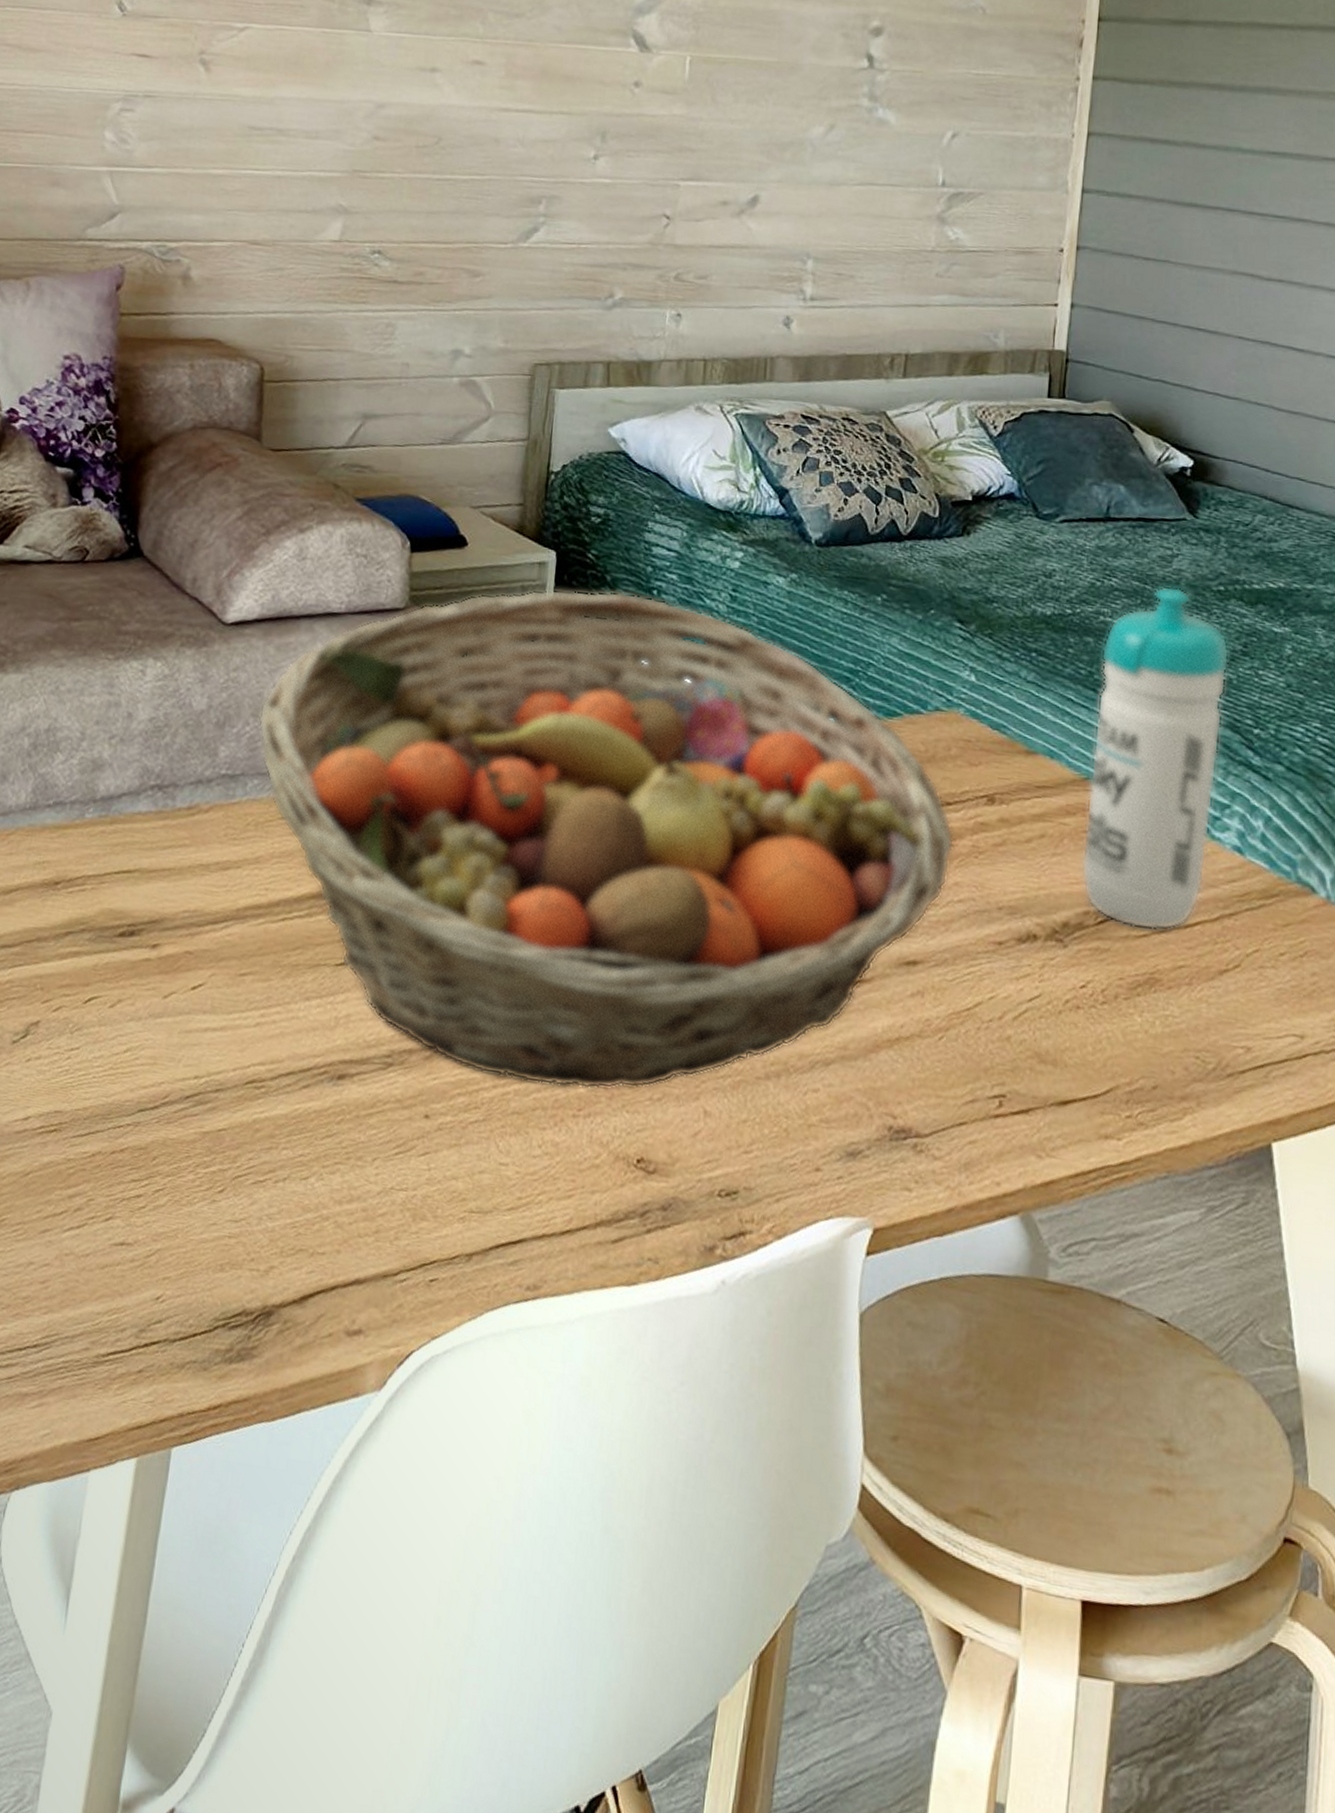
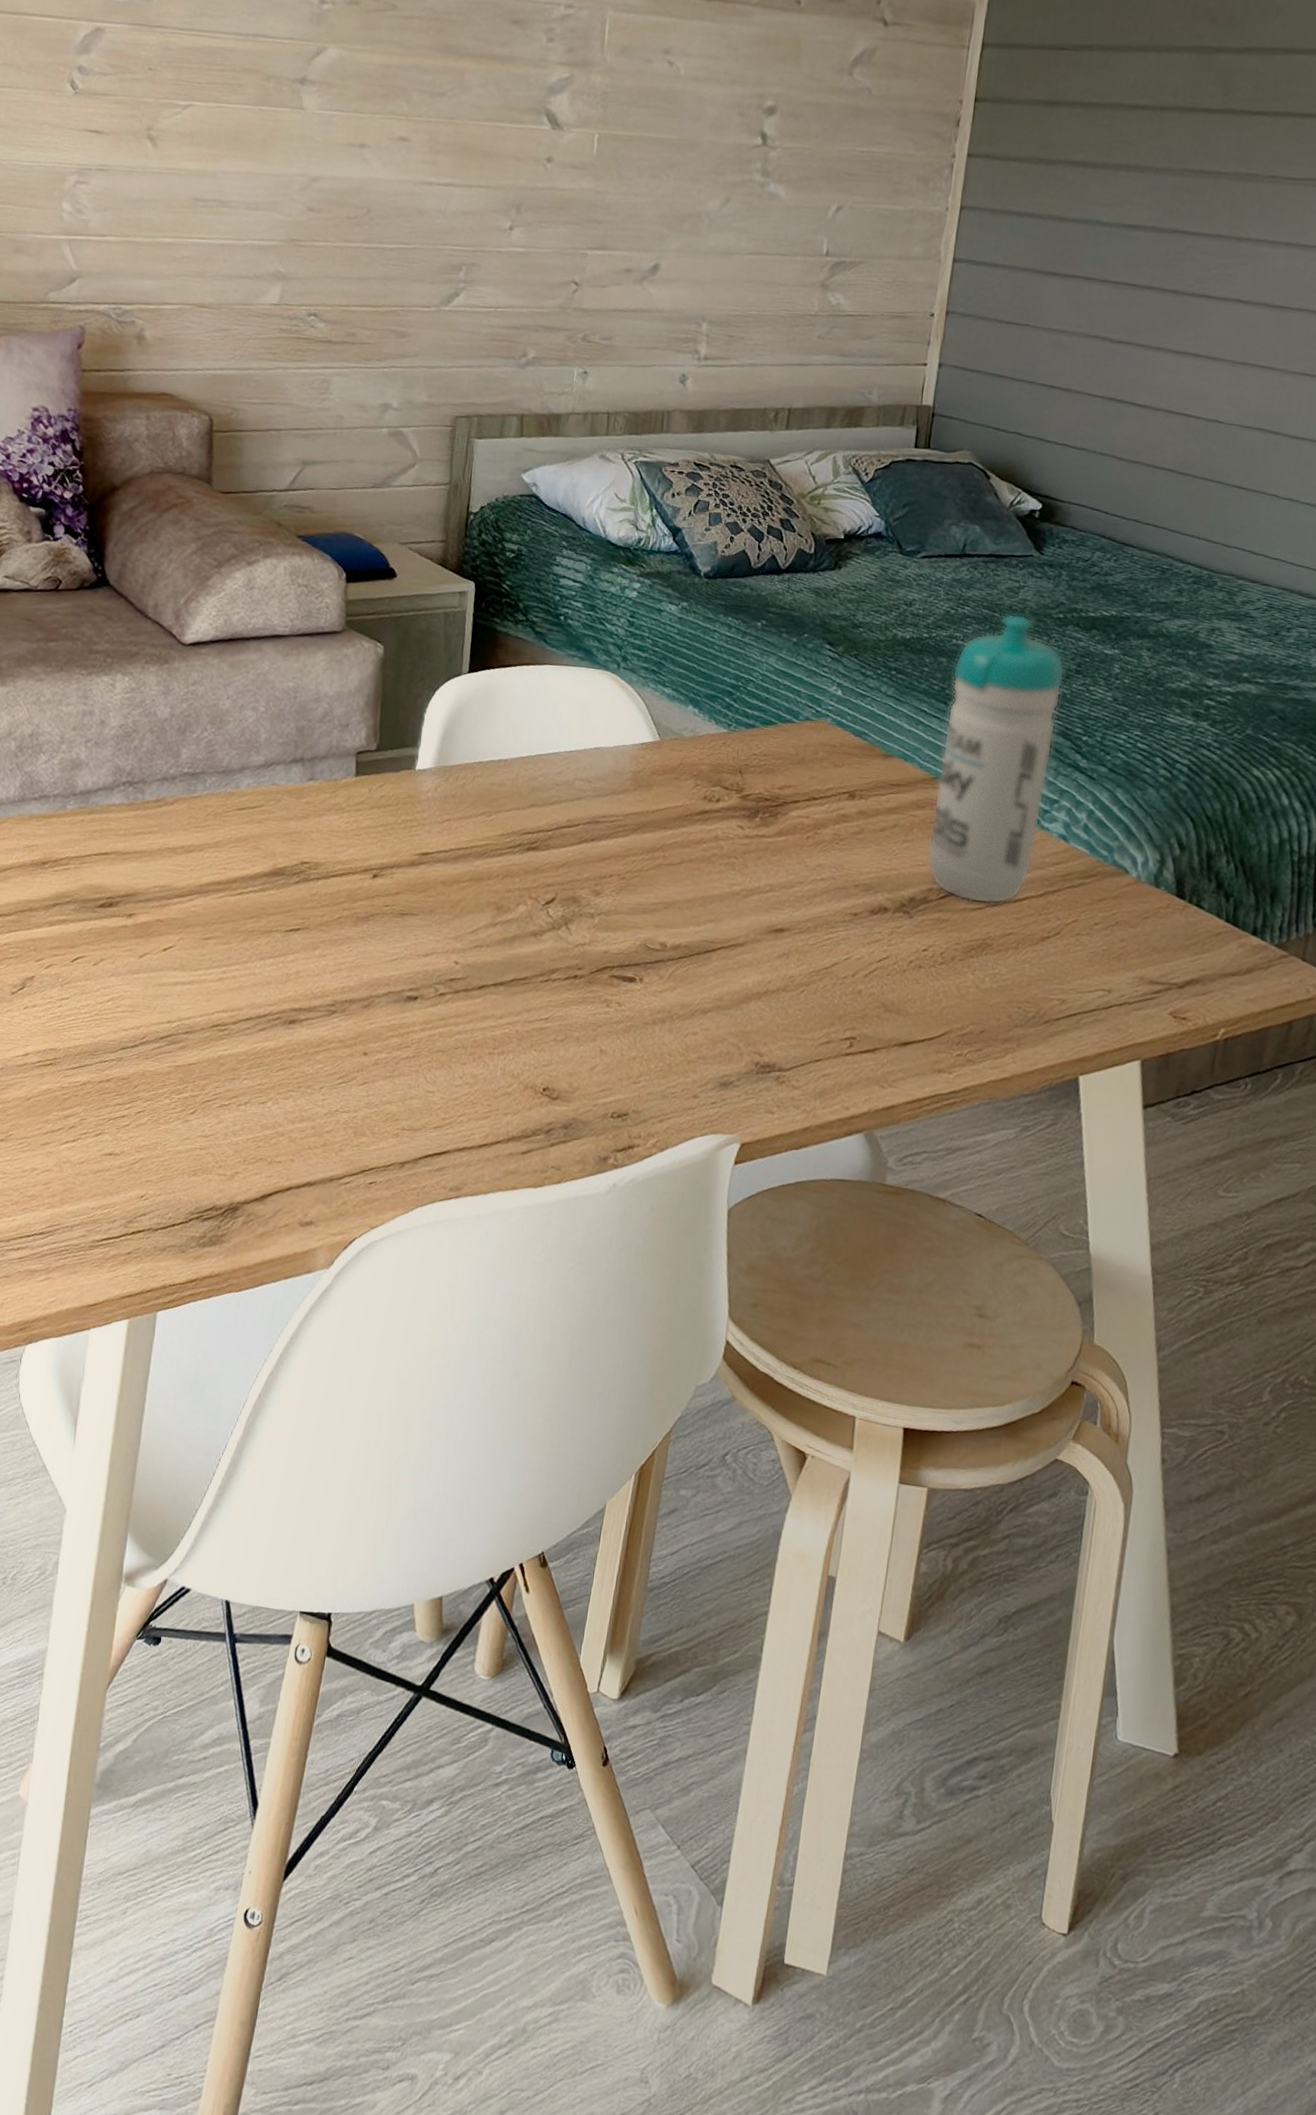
fruit basket: present [258,589,955,1089] -> none [214,615,820,1032]

